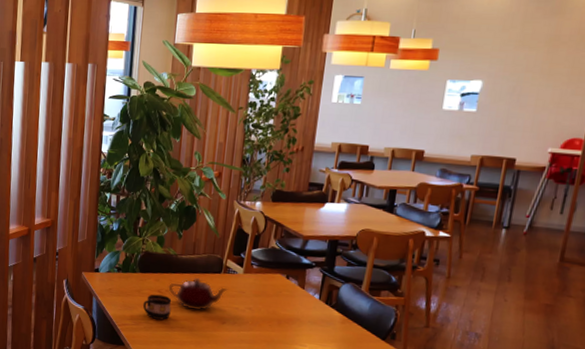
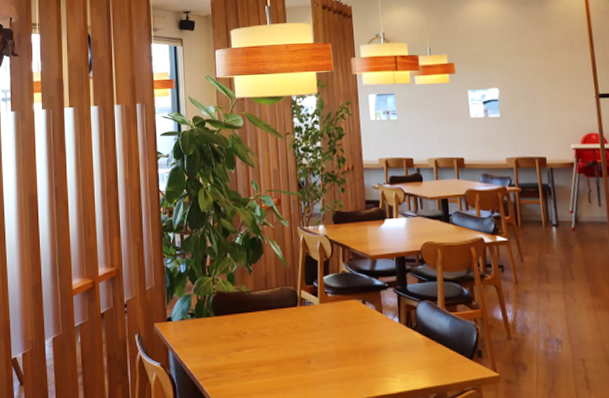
cup: present [142,294,172,320] -> none [222,338,253,367]
teapot: present [168,277,228,311] -> none [246,314,307,352]

